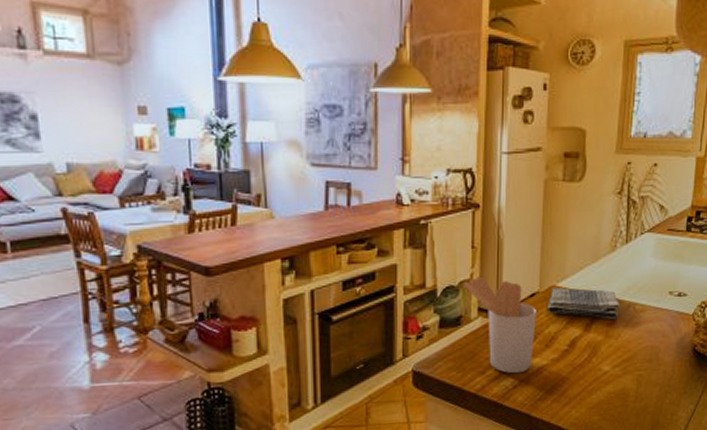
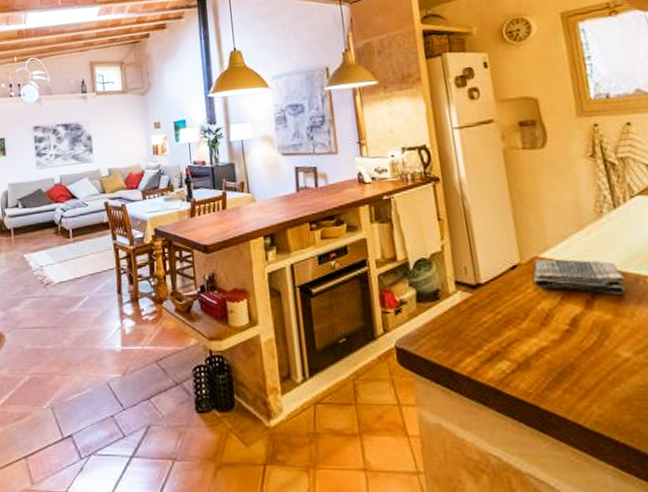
utensil holder: present [464,276,536,374] -> none [435,248,528,356]

